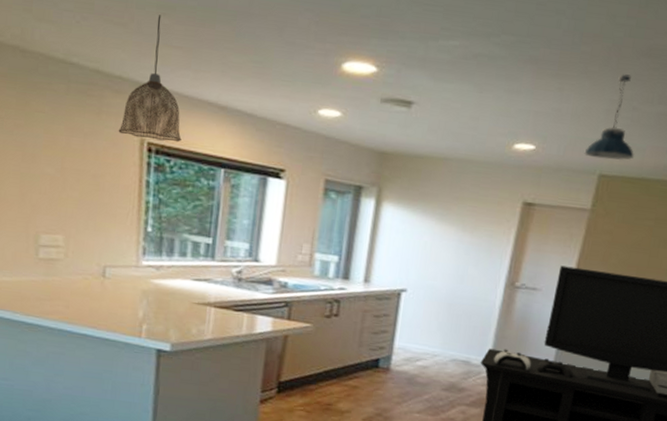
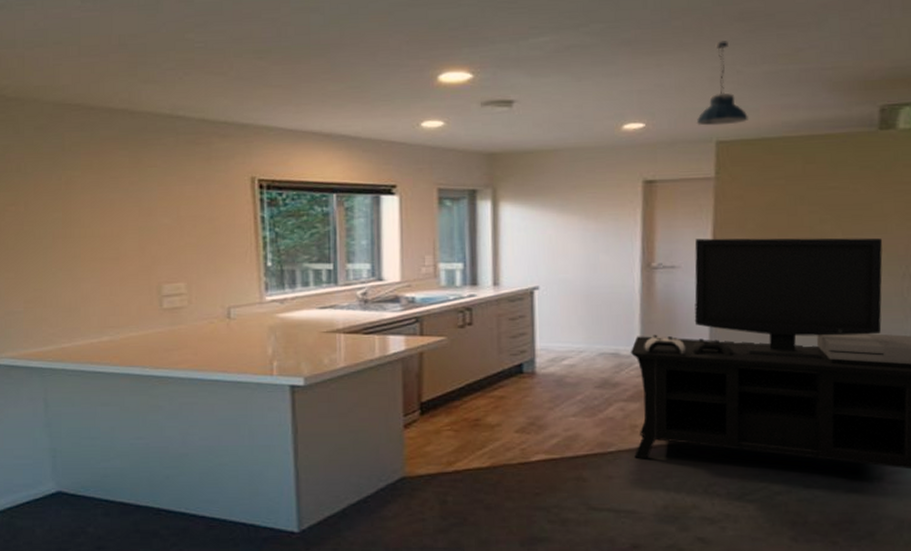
pendant lamp: present [118,15,182,143] -> none [229,59,291,176]

